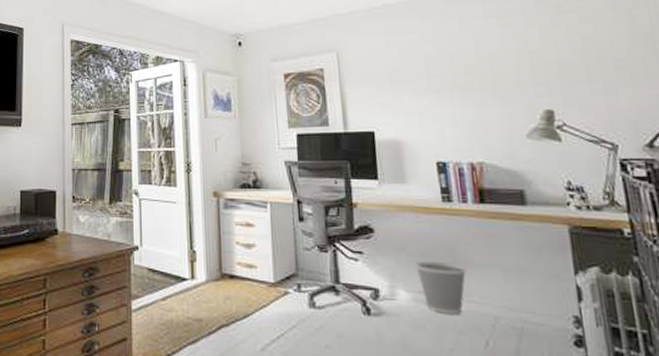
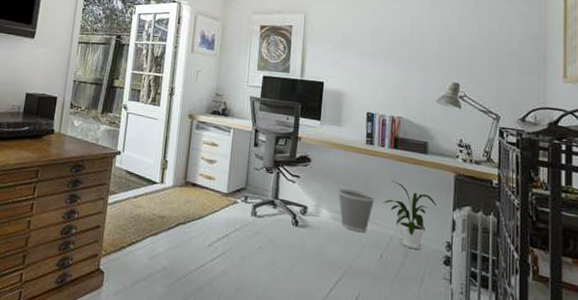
house plant: none [477,244,550,331] -> present [383,180,436,250]

